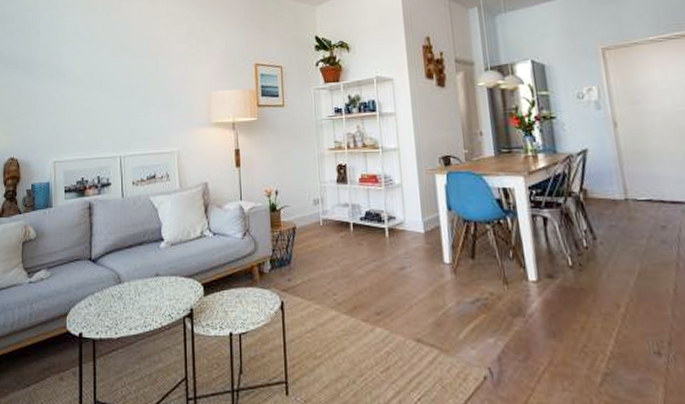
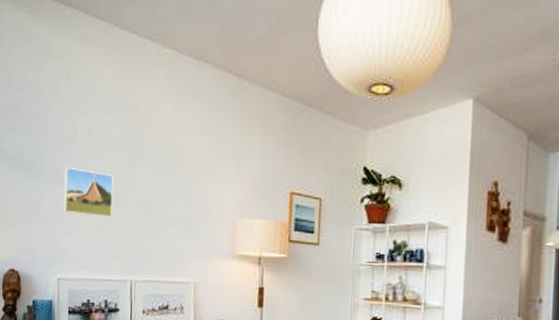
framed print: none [56,62,100,103] -> present [63,167,114,218]

